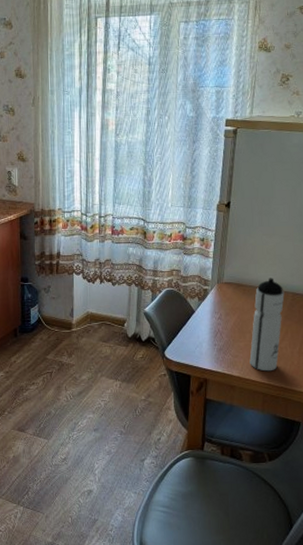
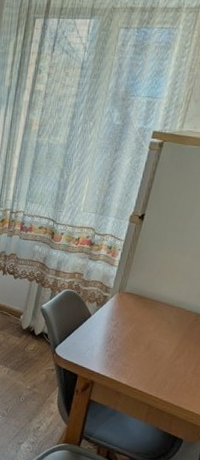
water bottle: present [249,278,285,372] -> none [139,295,188,386]

